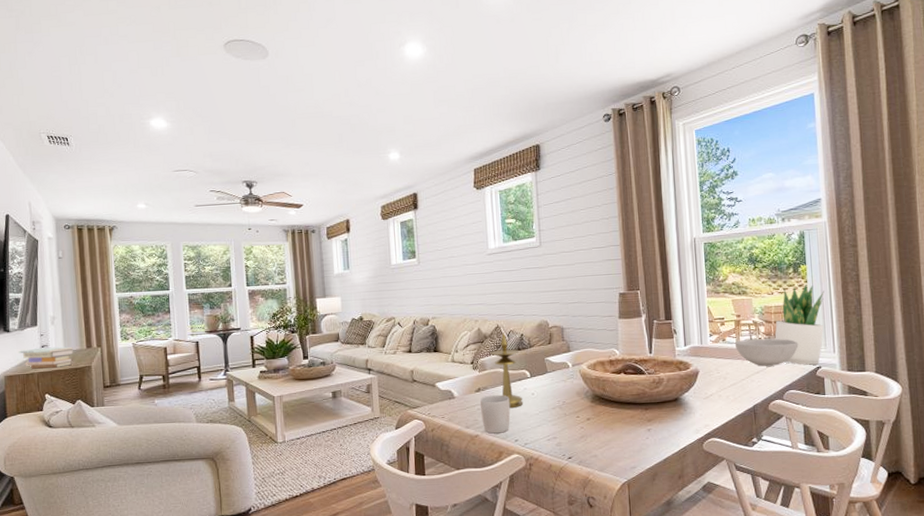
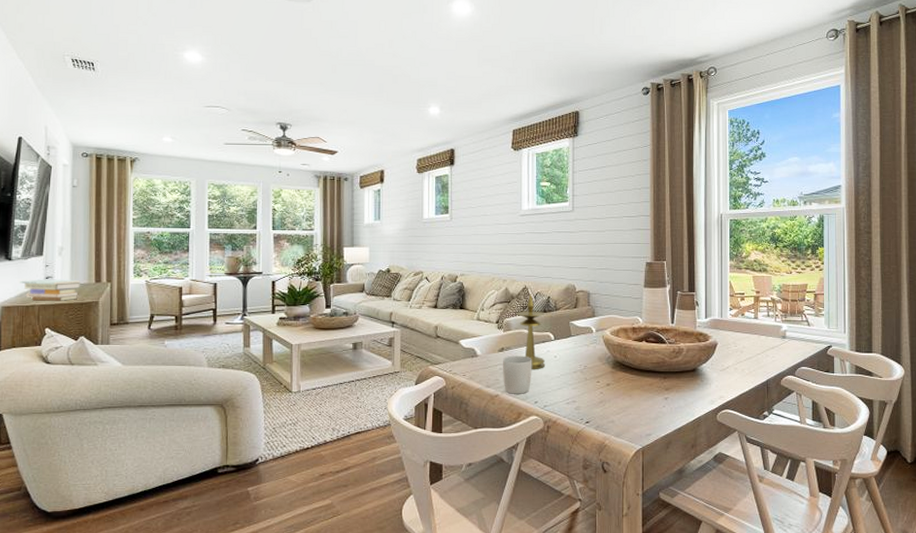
bowl: present [734,338,799,367] -> none [752,316,812,342]
planter: present [774,283,824,365] -> none [790,265,839,344]

